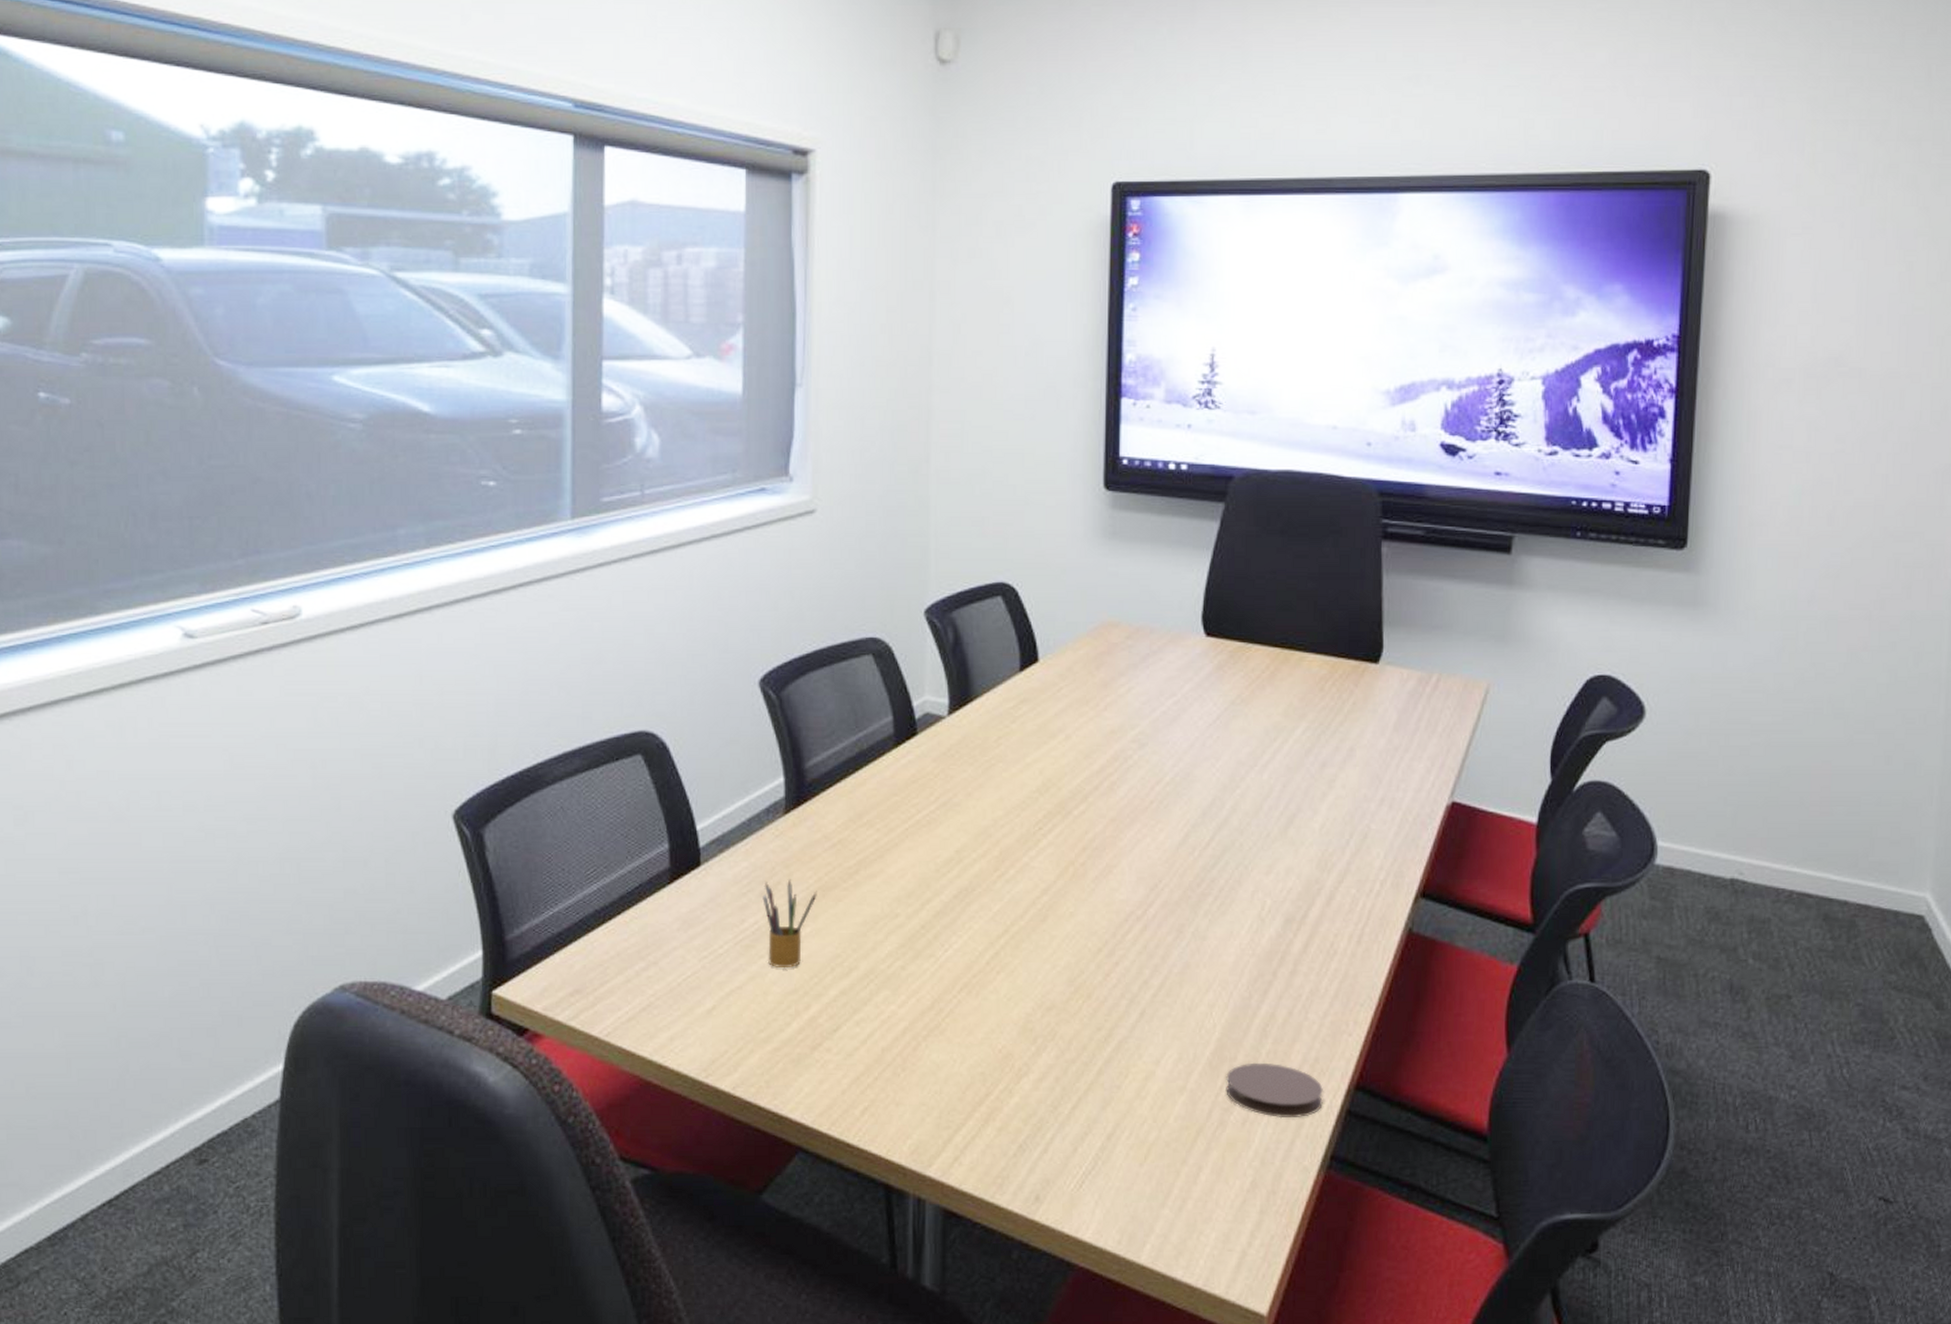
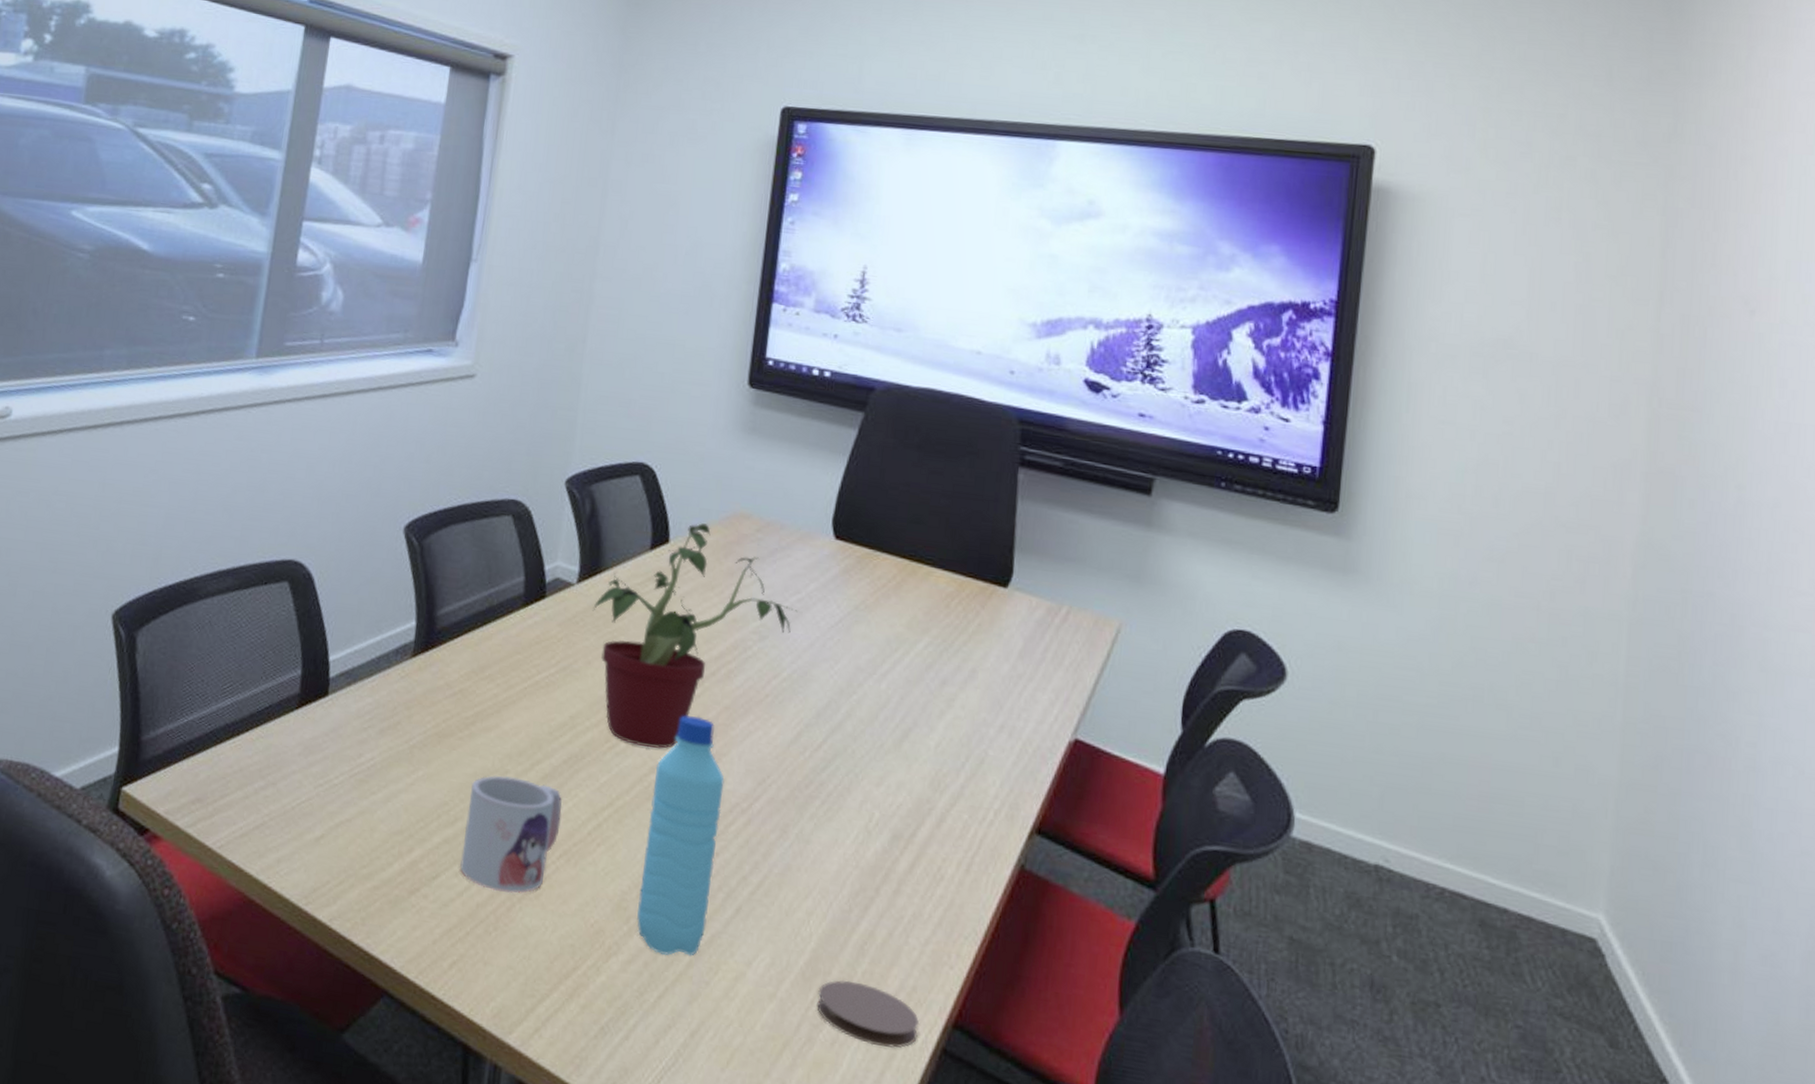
pencil box: present [762,879,817,967] -> none [379,720,434,808]
mug: none [860,920,958,1034] -> present [460,775,563,894]
potted plant: none [967,637,1175,869] -> present [592,523,798,749]
water bottle: none [1043,832,1117,1068] -> present [637,715,725,956]

